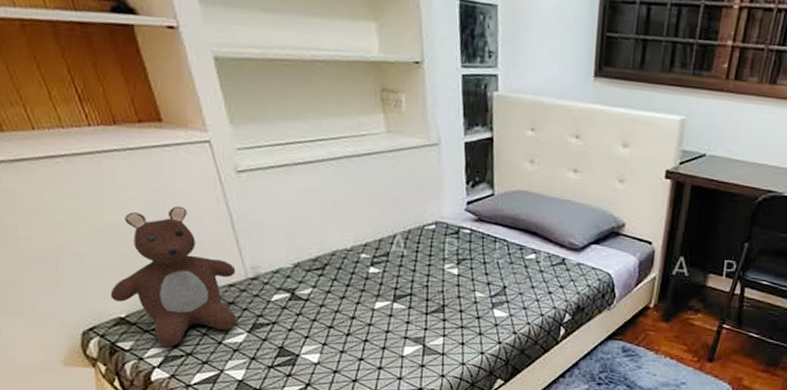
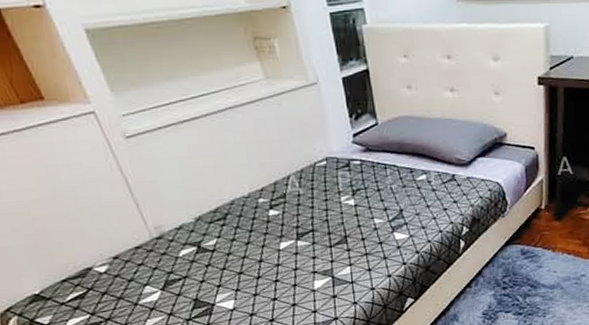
teddy bear: present [110,206,237,347] -> none [20,178,149,316]

